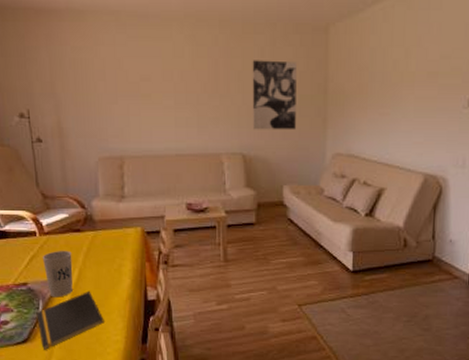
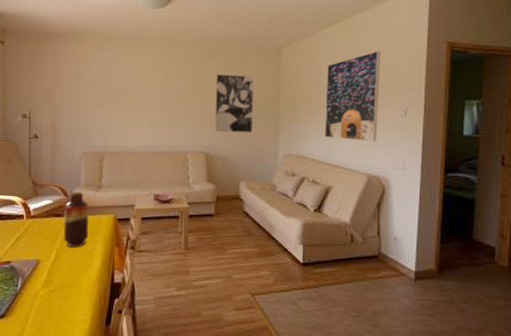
notepad: present [36,290,104,351] -> none [15,271,74,327]
cup: present [43,251,73,298] -> none [26,233,52,276]
vase: none [82,203,114,265] -> present [63,192,89,248]
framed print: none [378,29,444,137] -> present [325,51,380,142]

